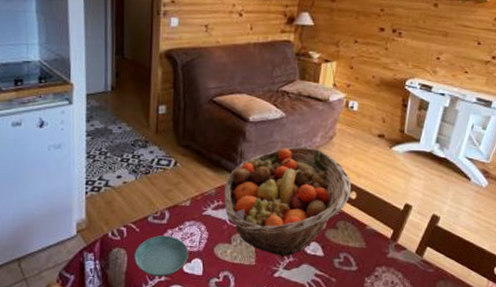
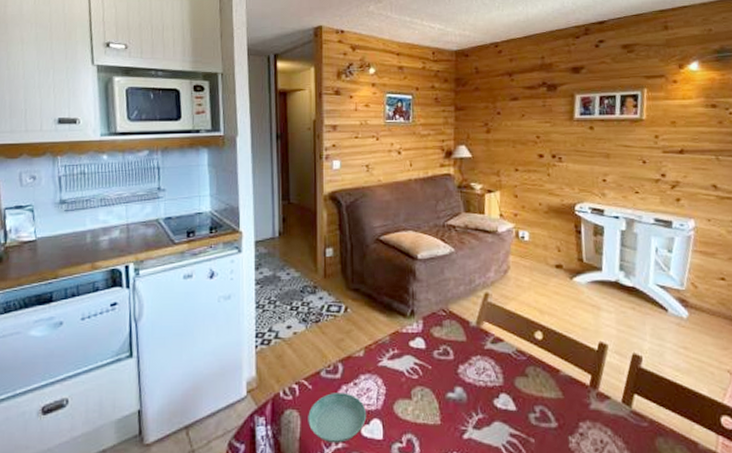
fruit basket: present [224,146,352,258] -> none [399,282,537,414]

